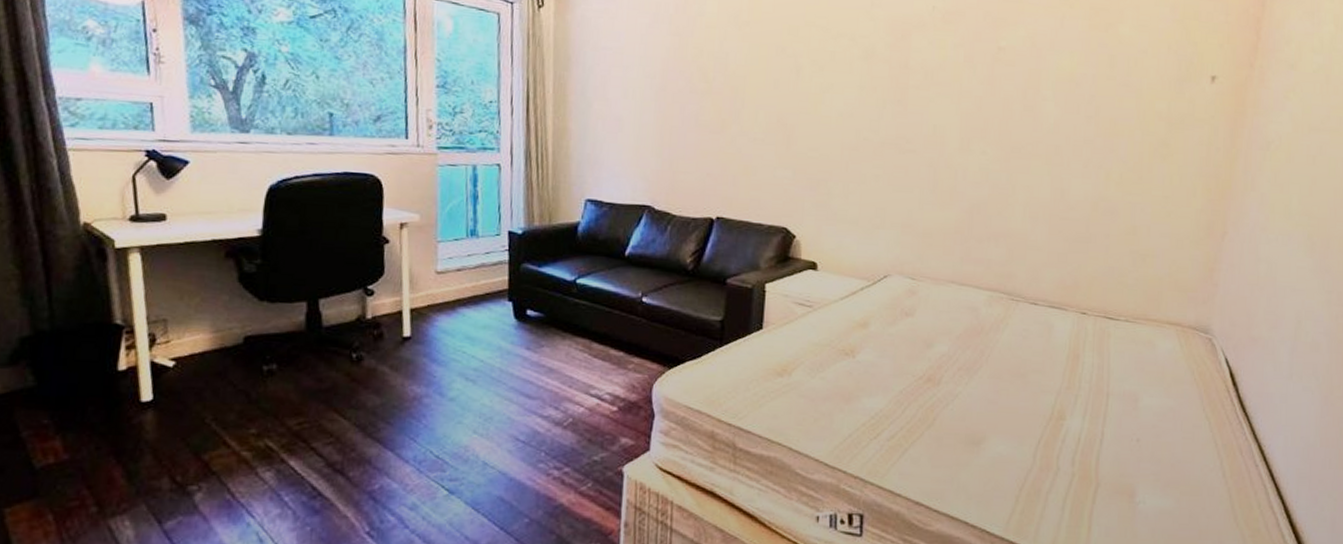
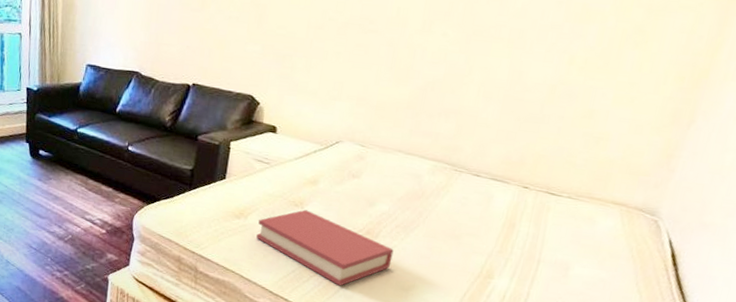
hardback book: none [804,359,959,448] -> present [256,210,394,286]

